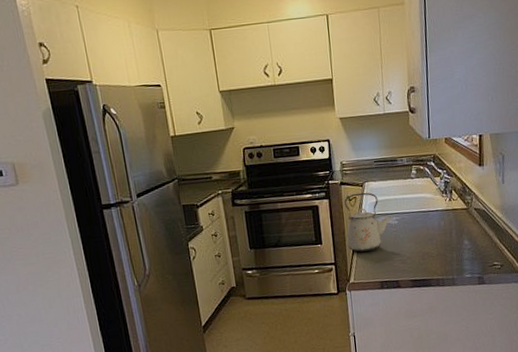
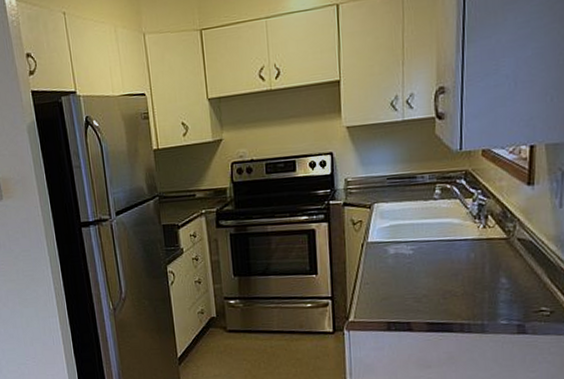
kettle: present [344,192,393,252] -> none [347,215,407,287]

